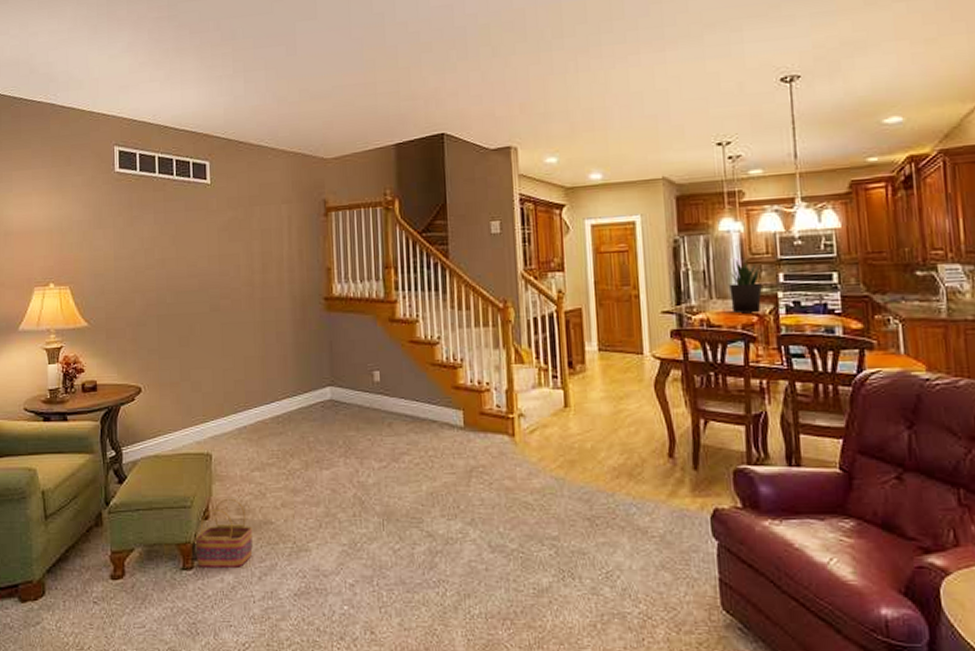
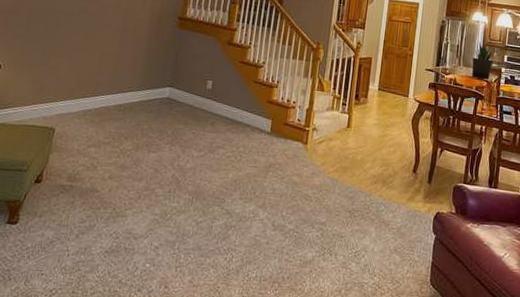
basket: present [195,498,253,567] -> none [22,166,80,226]

